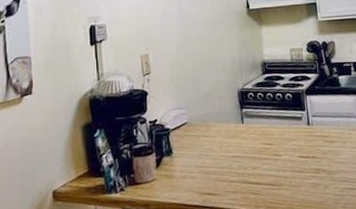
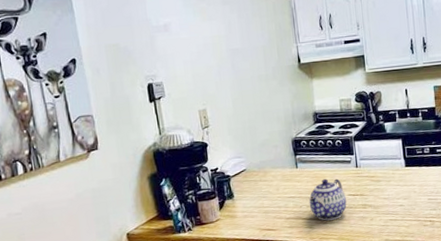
teapot: none [255,137,297,186] -> present [308,178,347,221]

